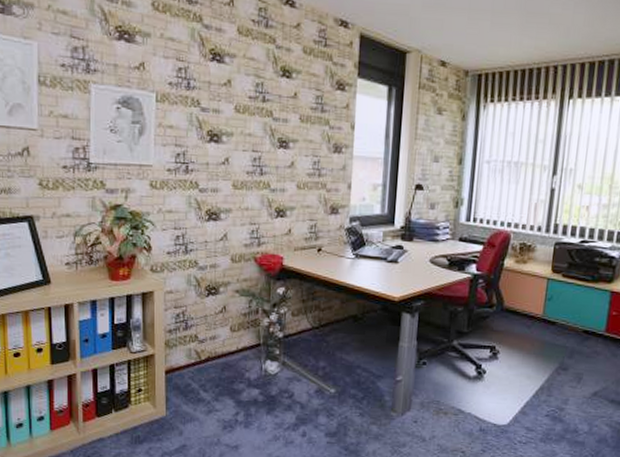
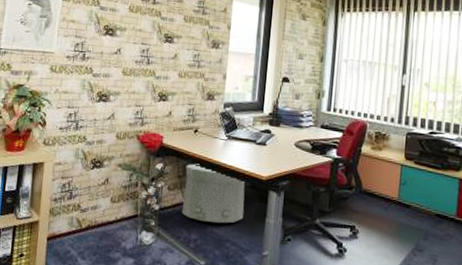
trash can: none [307,286,376,349] -> present [181,163,245,223]

